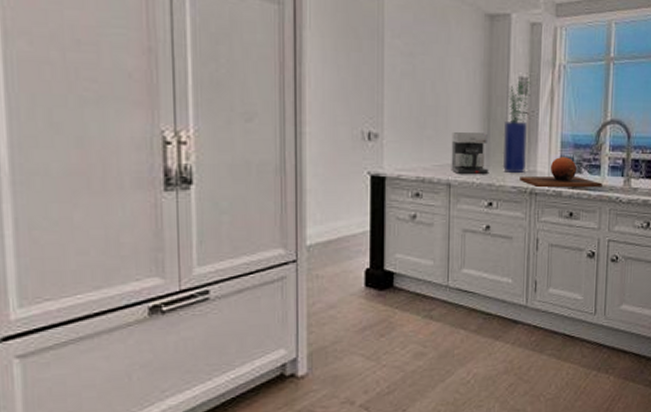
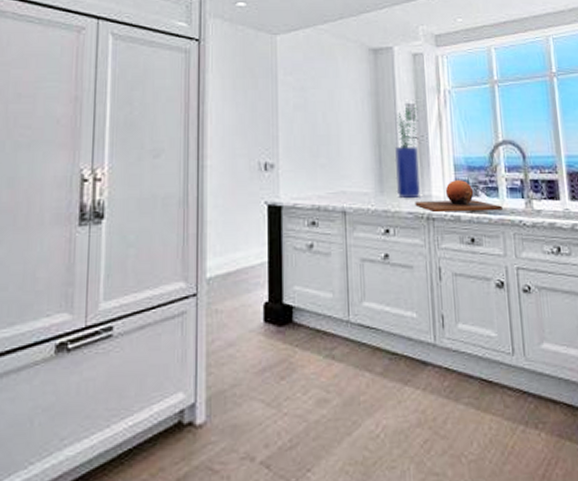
coffee maker: present [451,132,488,175] -> none [344,159,382,202]

